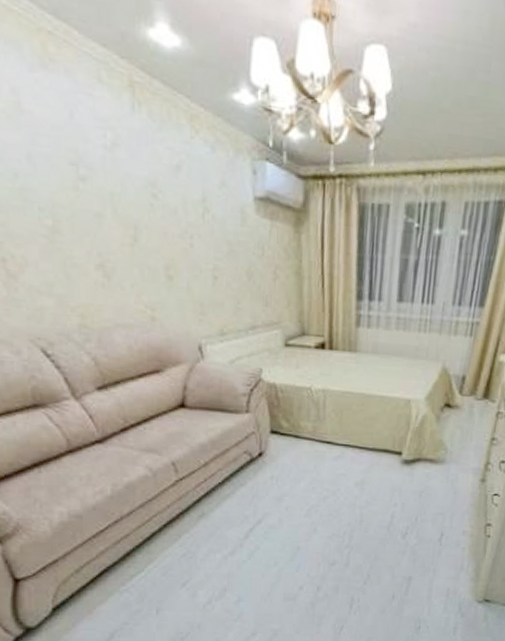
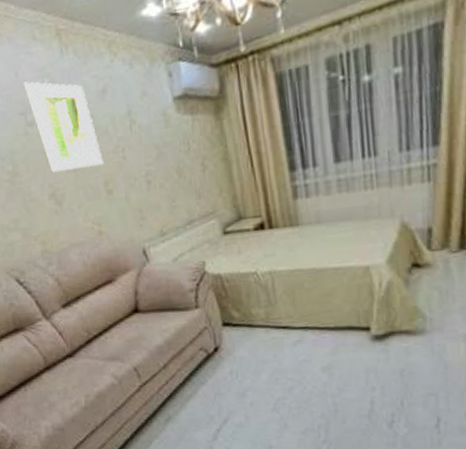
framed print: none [79,127,168,247] -> present [23,81,104,172]

